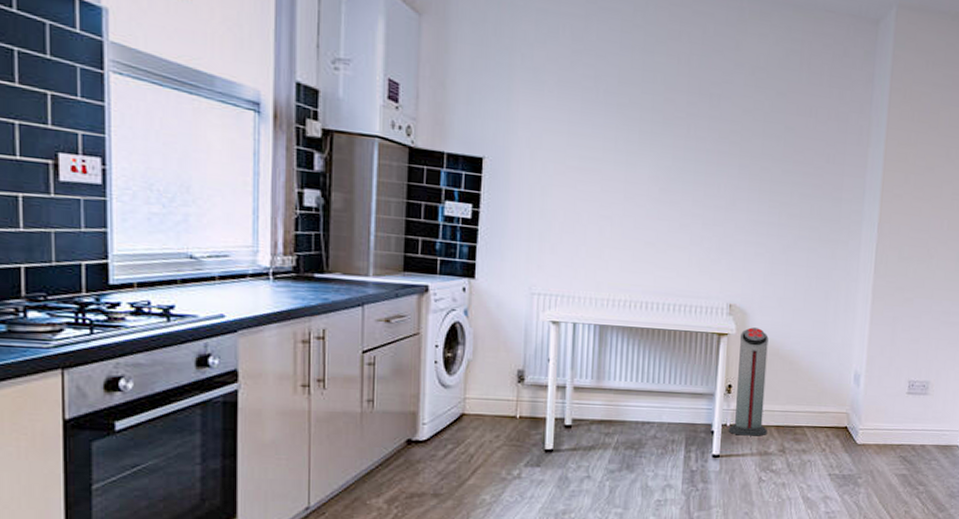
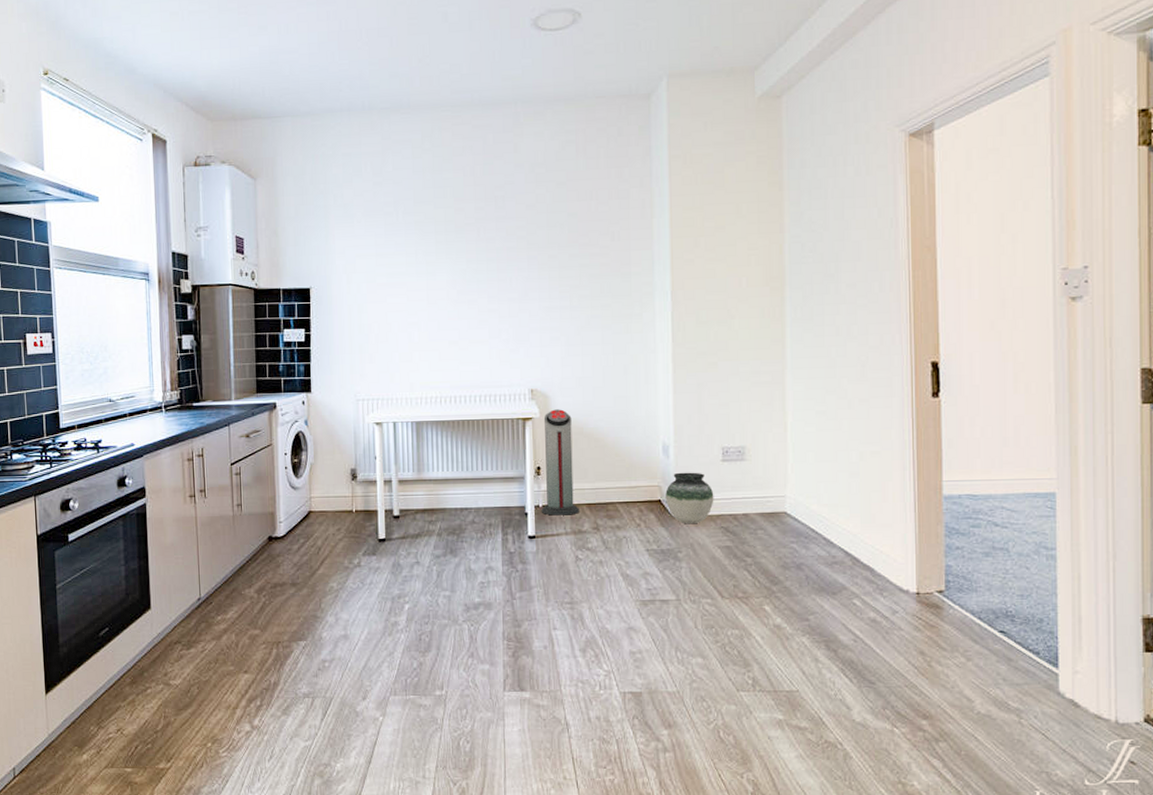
vase: none [852,401,897,452] -> present [665,472,714,524]

